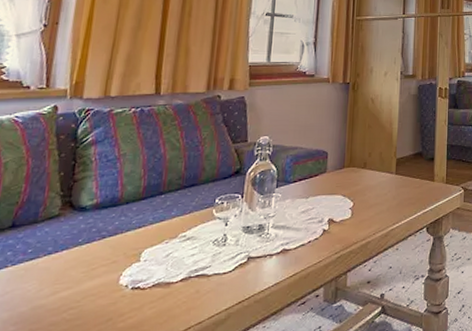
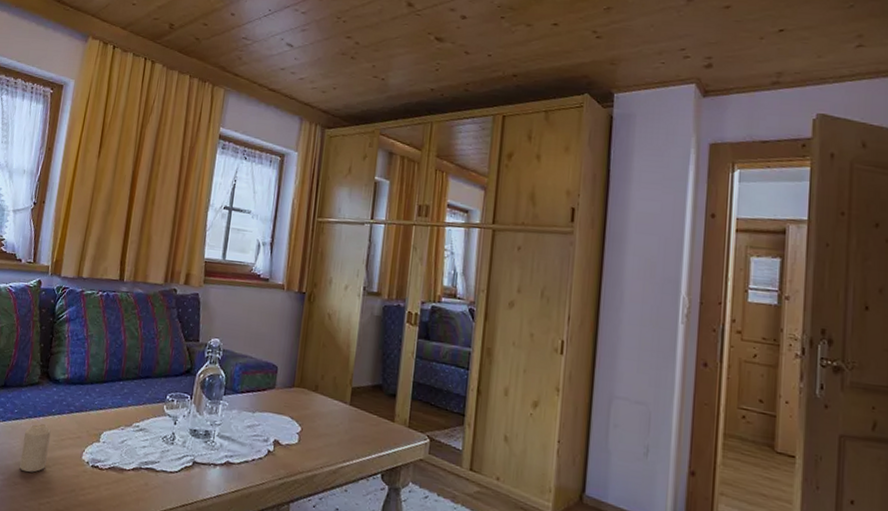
candle: none [38,256,78,315] -> present [20,423,51,473]

